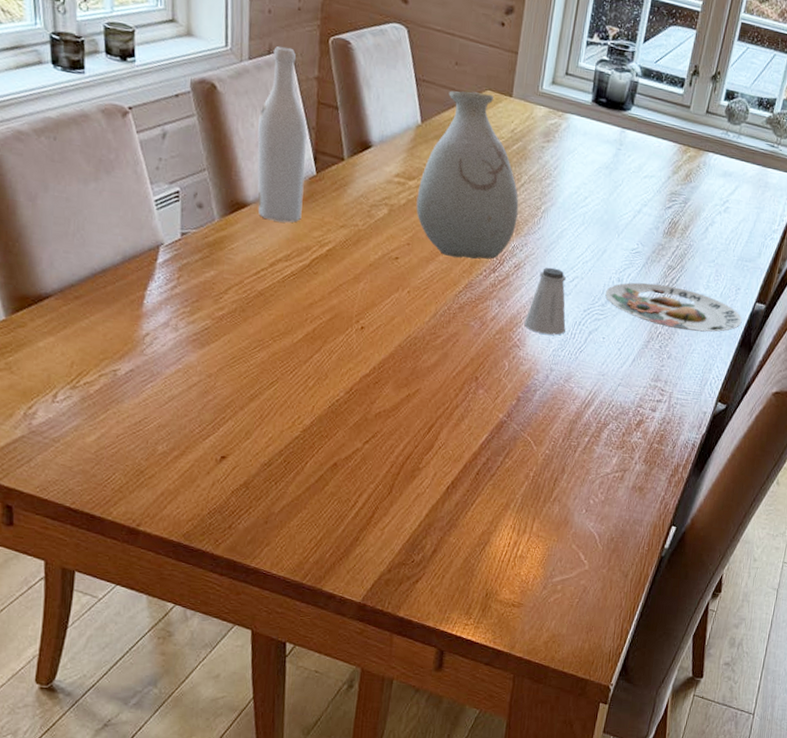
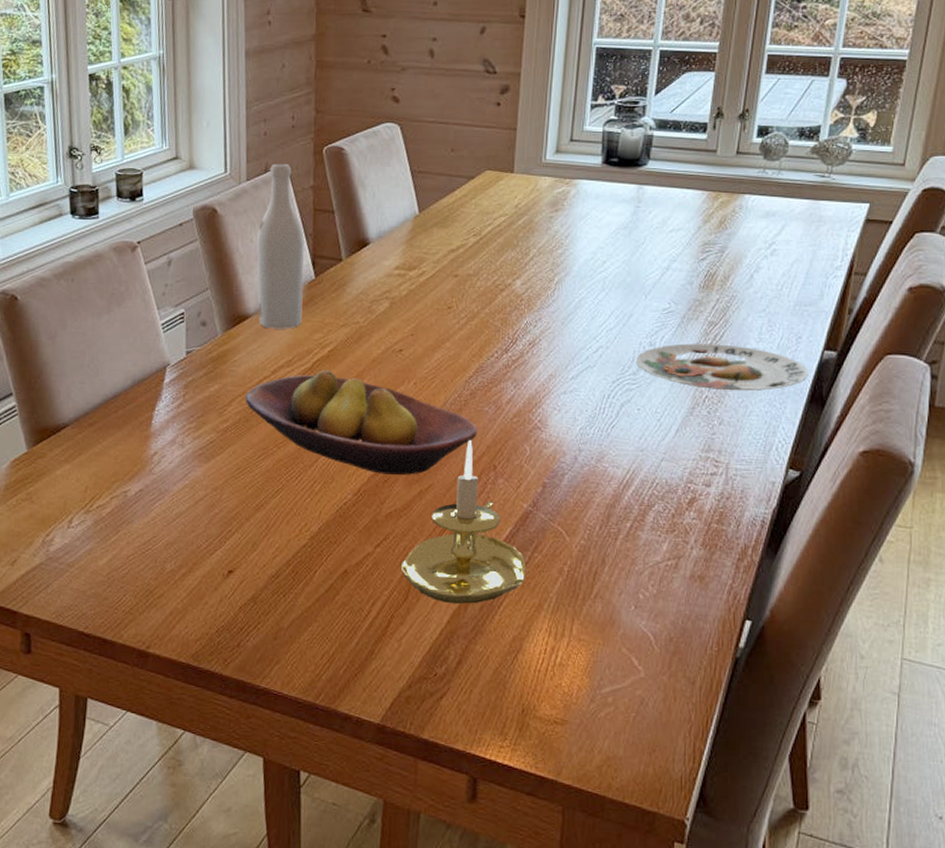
fruit bowl: none [242,268,463,379] -> present [245,369,478,475]
candle holder: none [386,351,499,501] -> present [400,440,527,604]
vase: present [416,90,519,260] -> none [418,174,529,343]
saltshaker: present [524,267,566,336] -> none [545,340,593,412]

